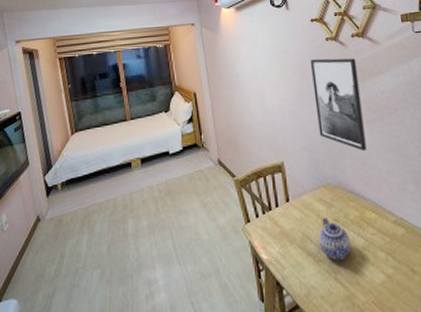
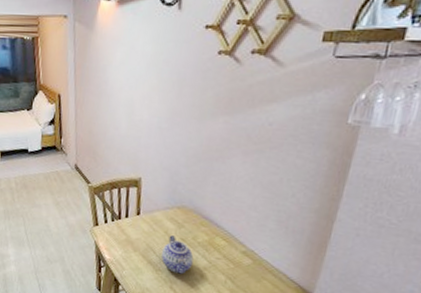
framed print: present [310,58,367,151] -> none [185,74,249,181]

